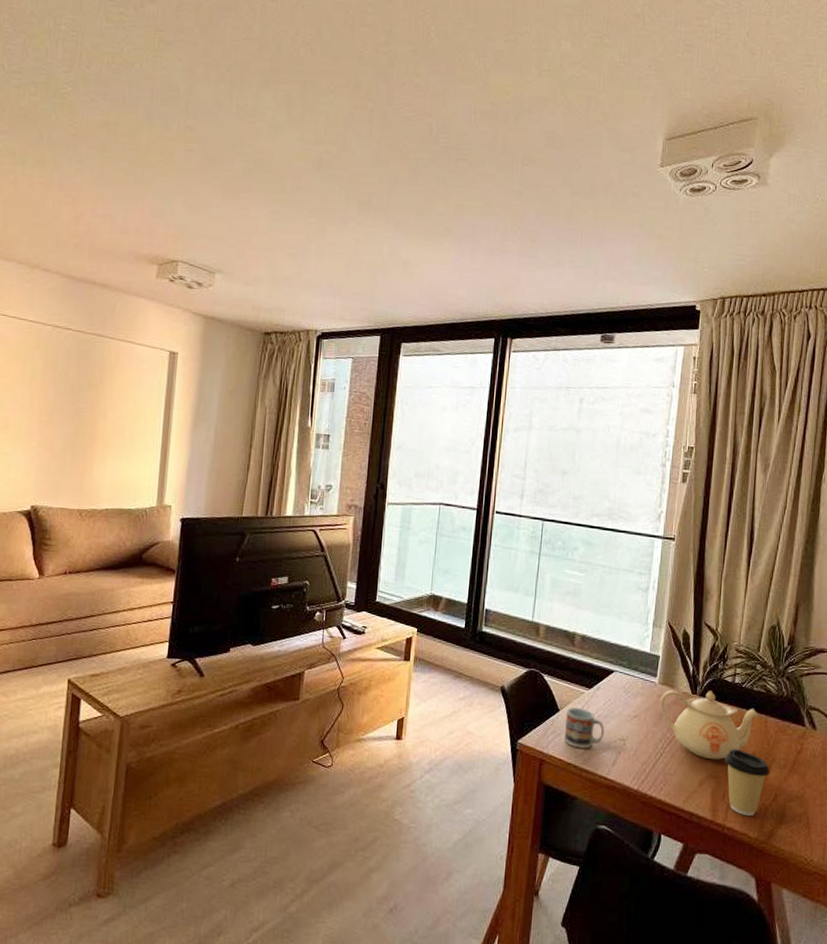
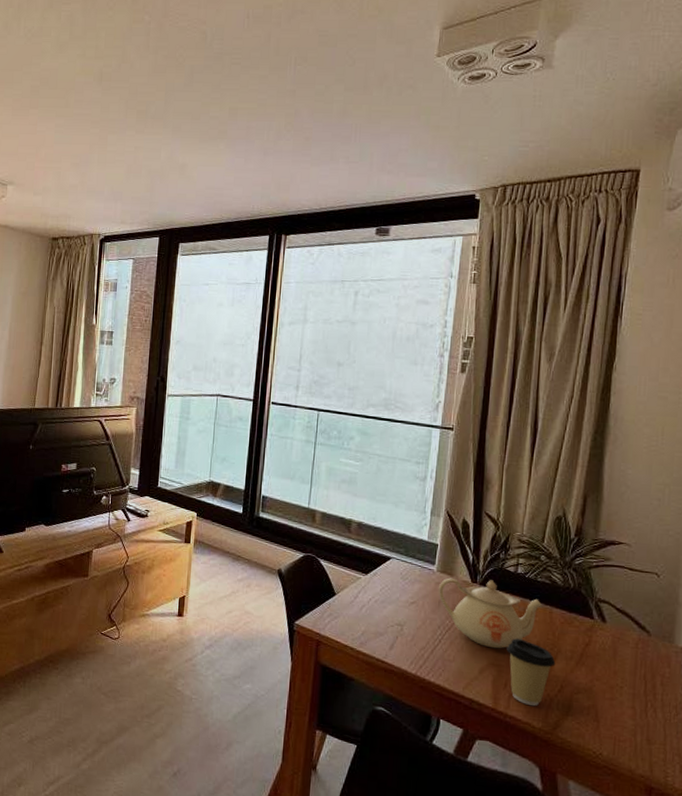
cup: present [565,708,605,749] -> none [341,592,382,632]

